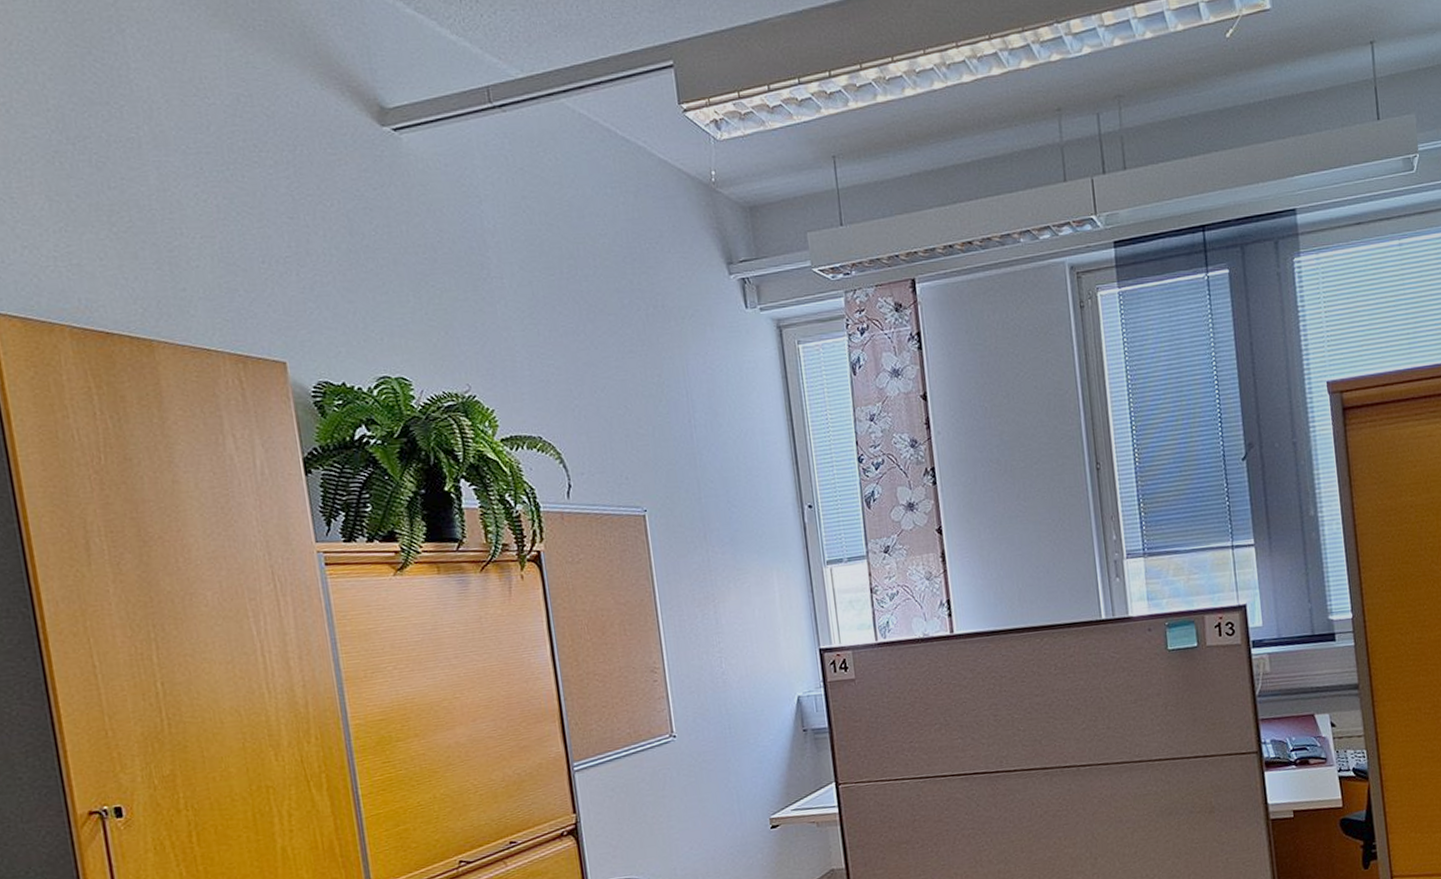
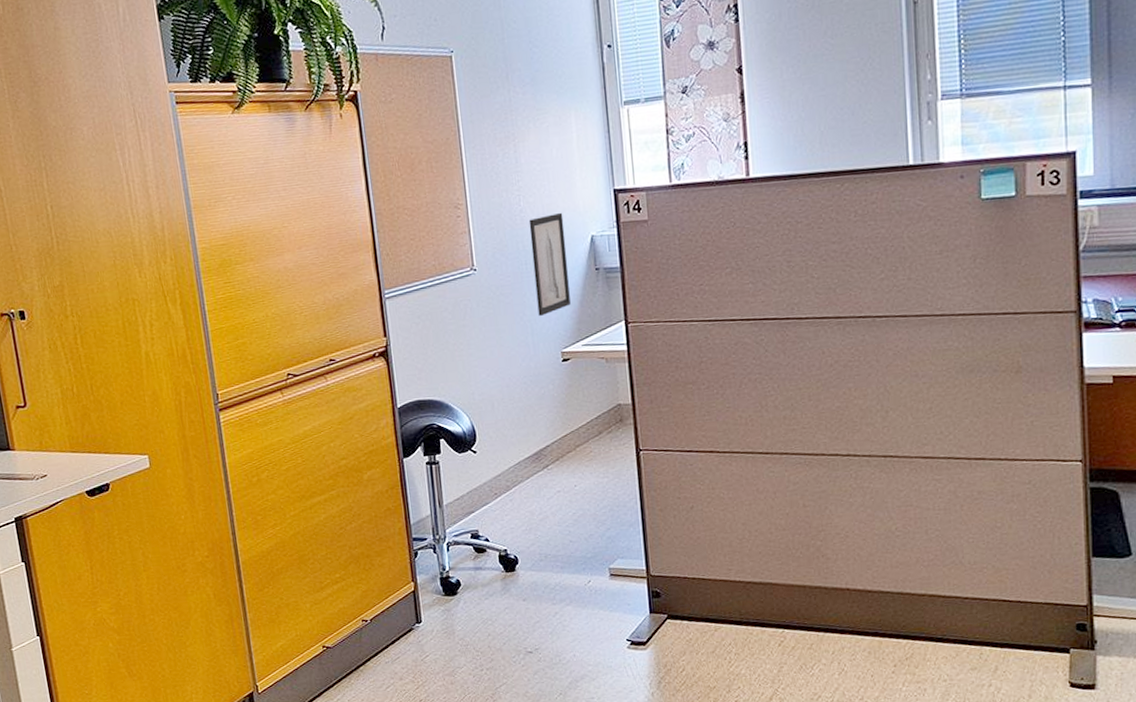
wall art: none [731,673,778,782] -> present [528,212,571,316]

